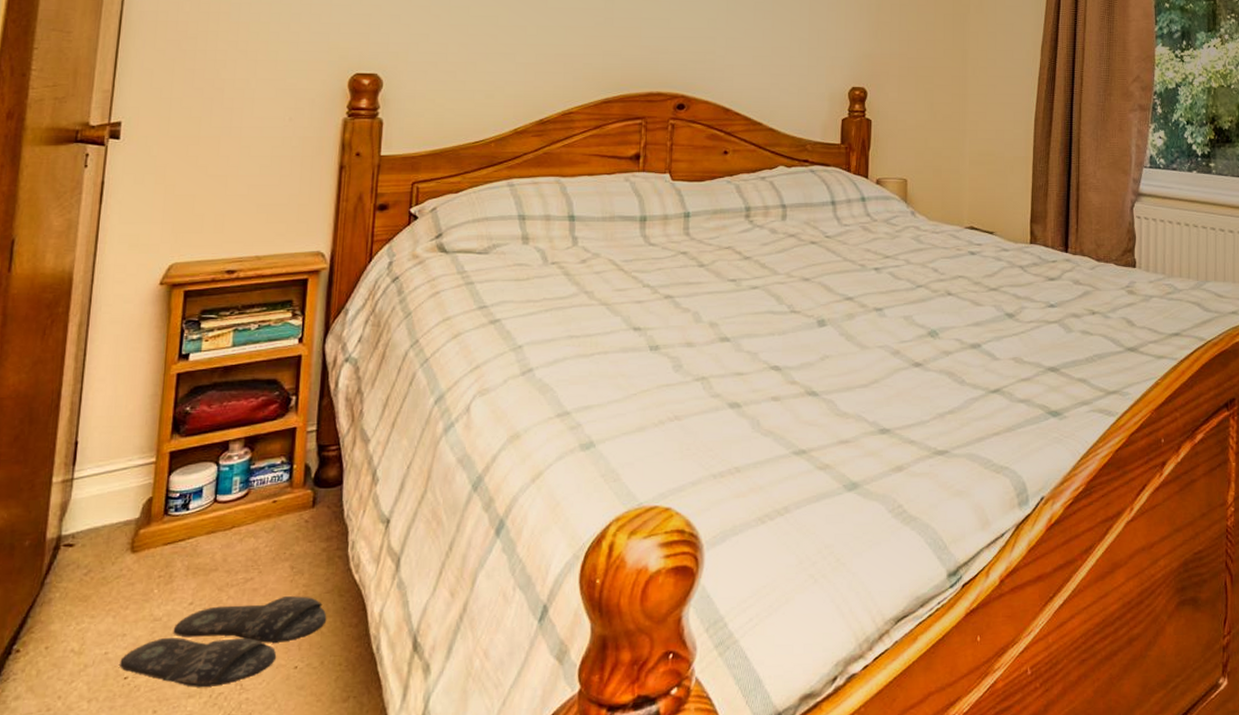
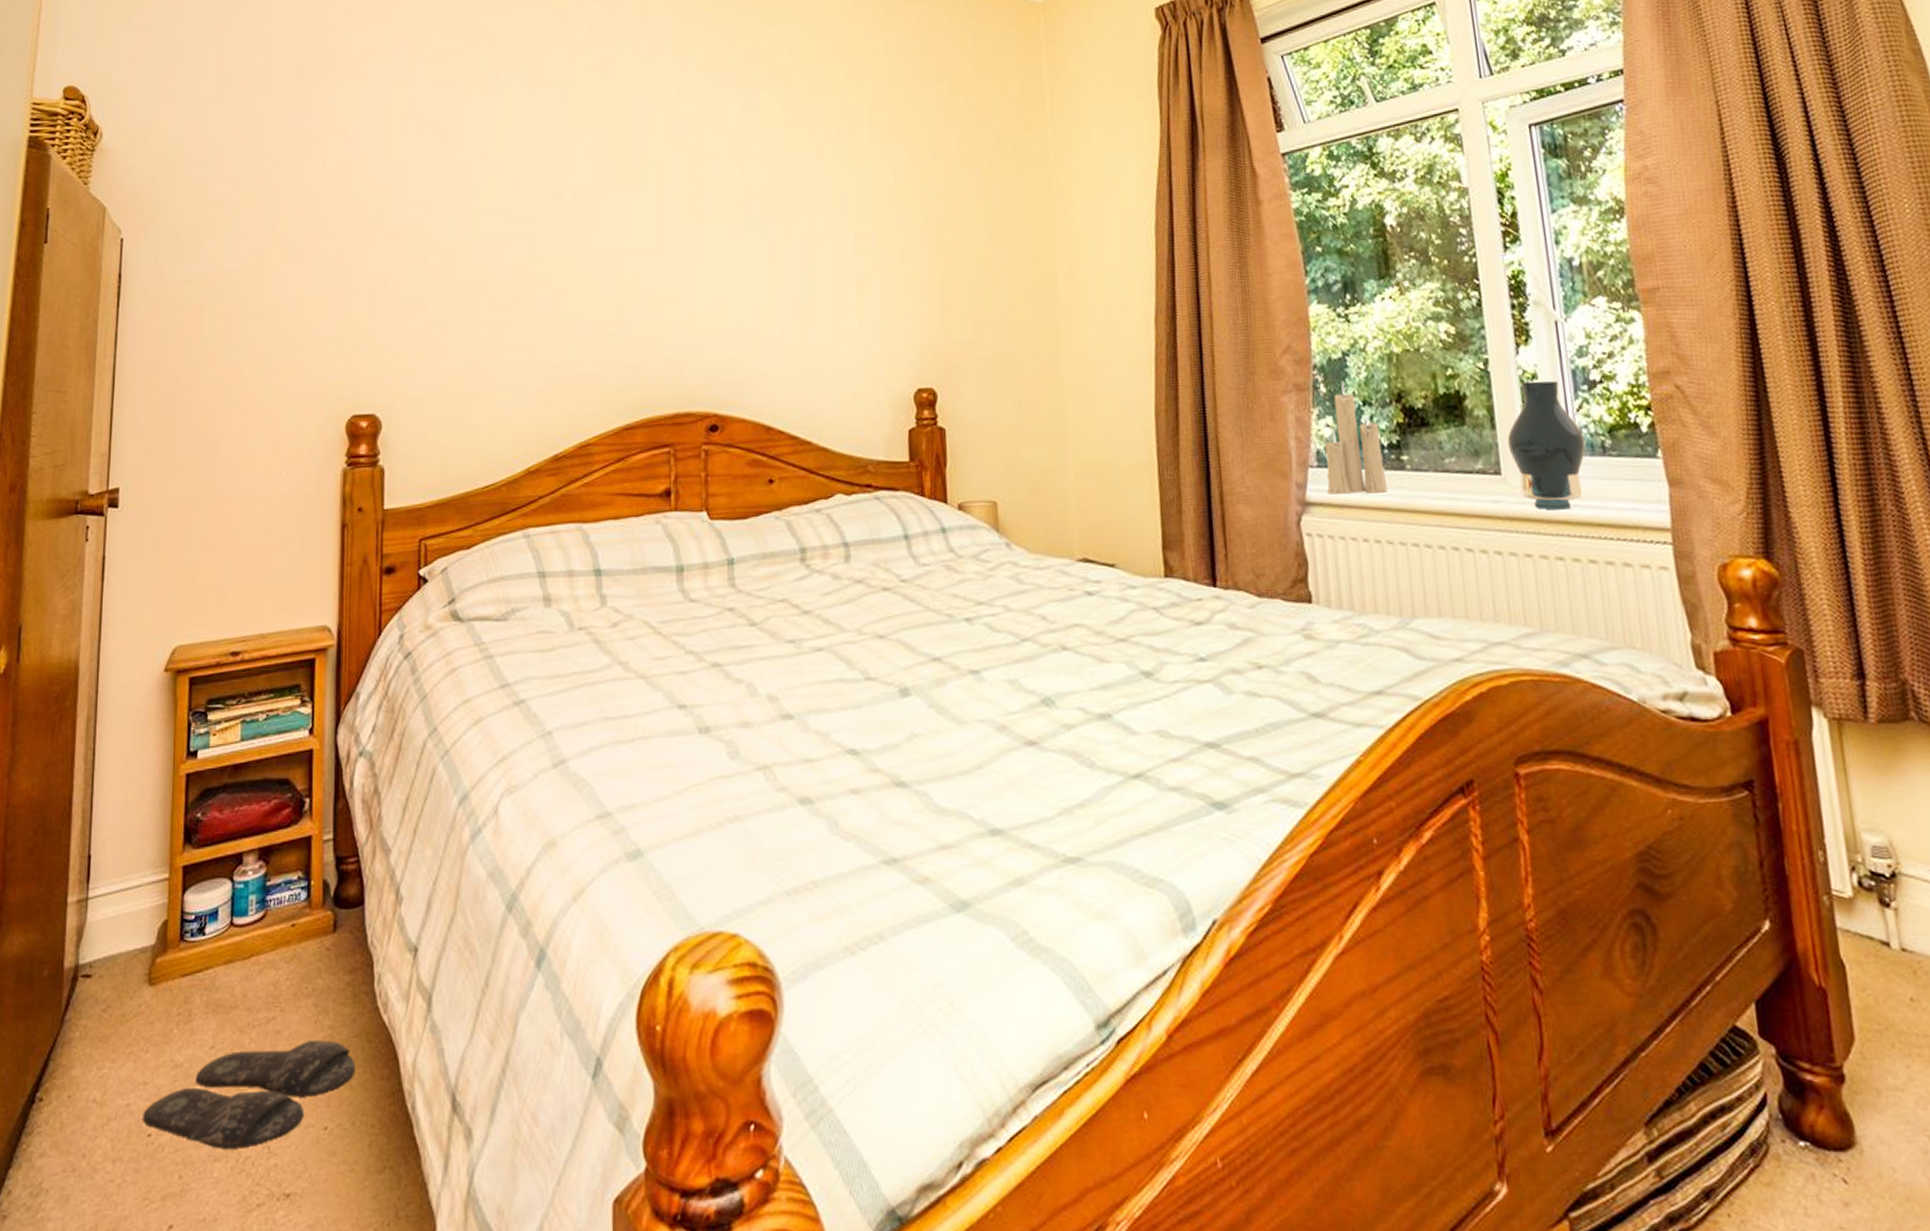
candle: none [1154,105,1198,191] -> present [1325,380,1389,496]

